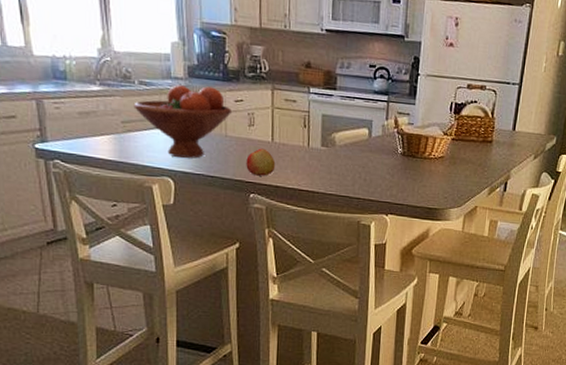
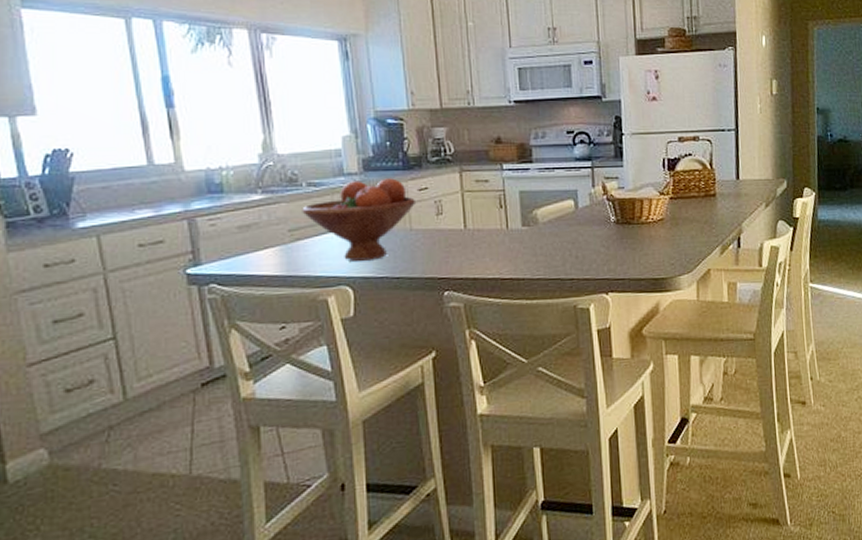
apple: present [246,148,276,176] -> none [436,237,471,270]

